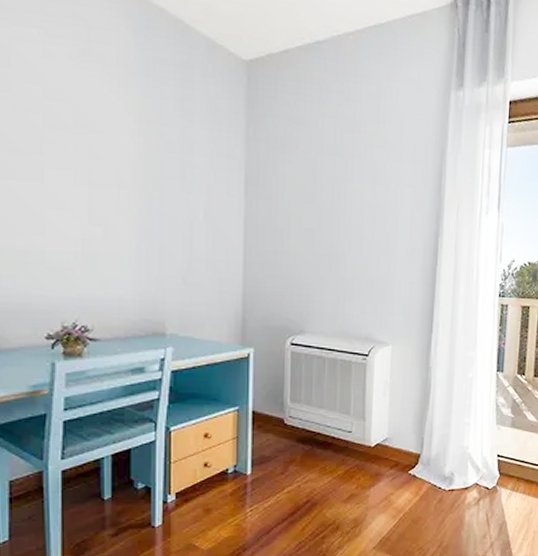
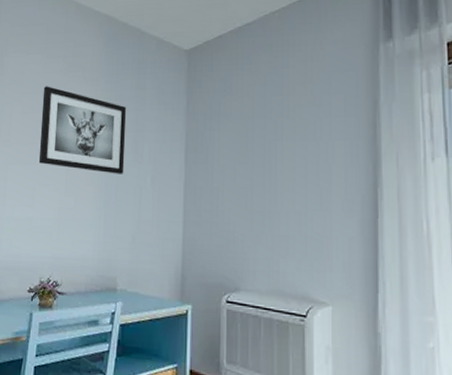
wall art: none [44,76,170,204] -> present [38,86,126,174]

